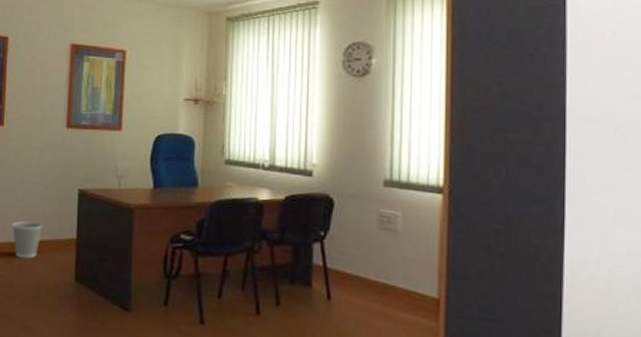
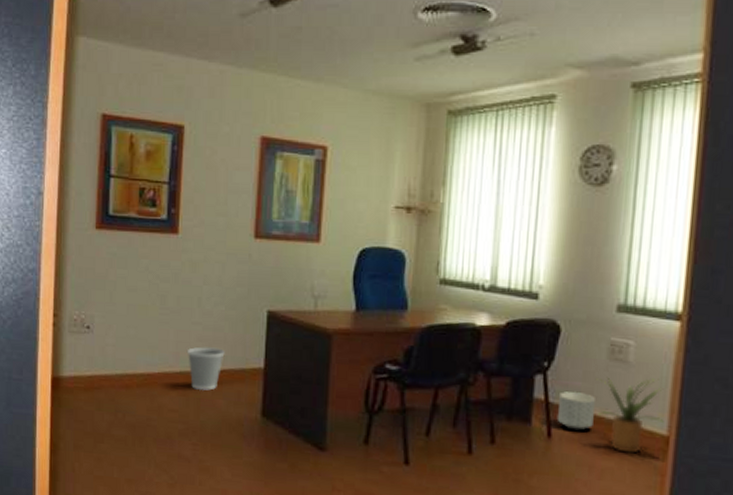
planter: none [335,258,369,294] -> present [556,391,595,431]
house plant: none [369,246,434,315] -> present [596,378,664,454]

